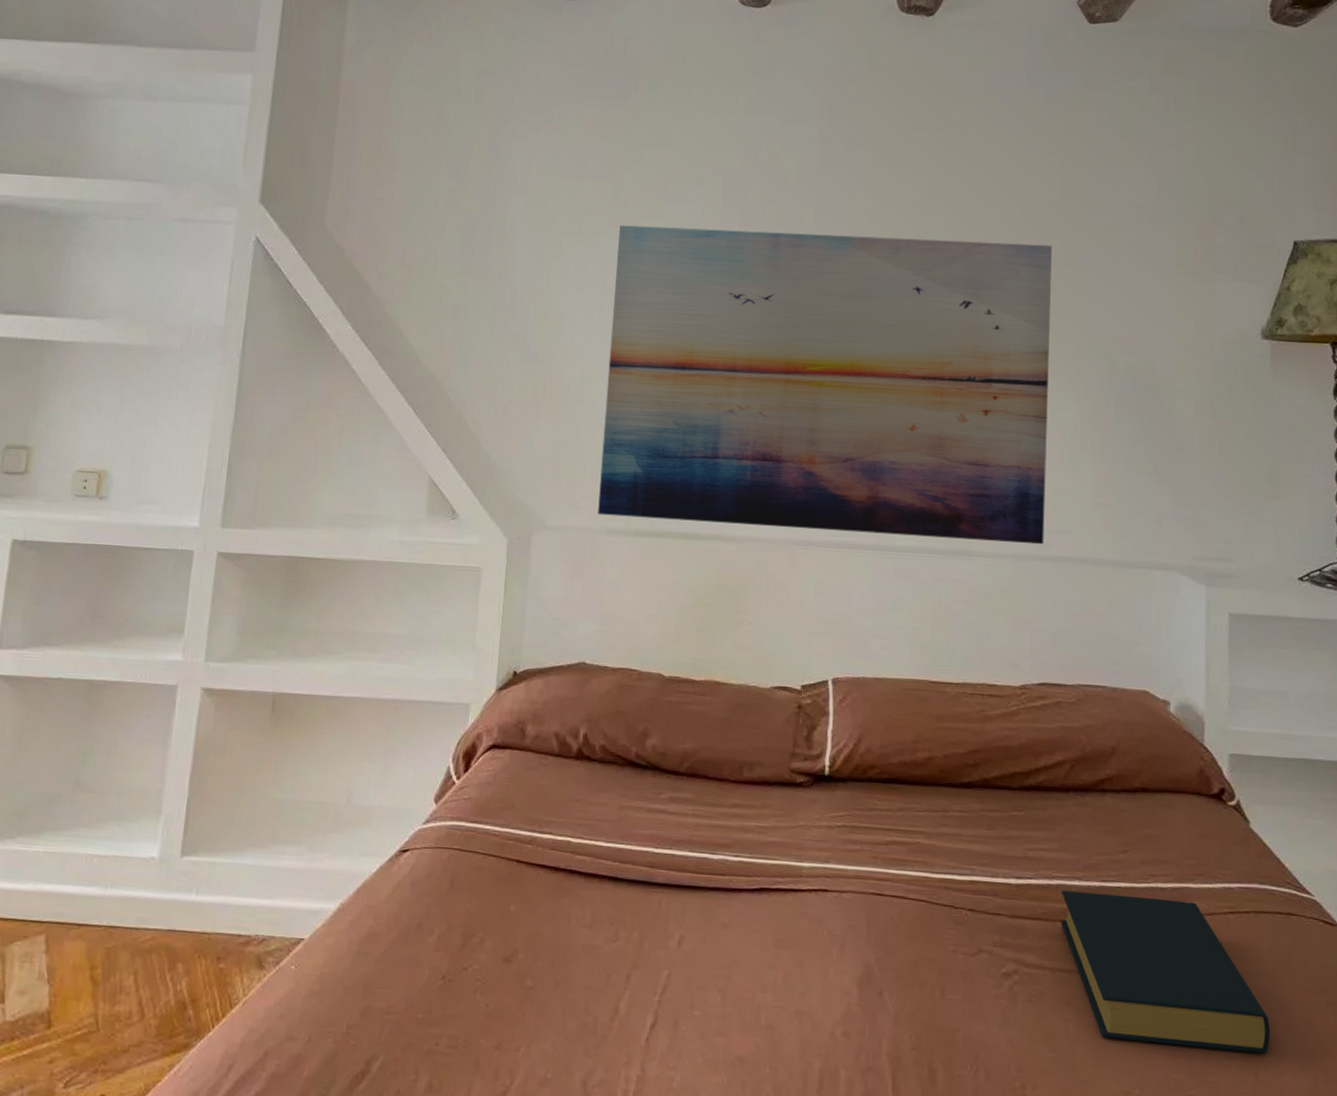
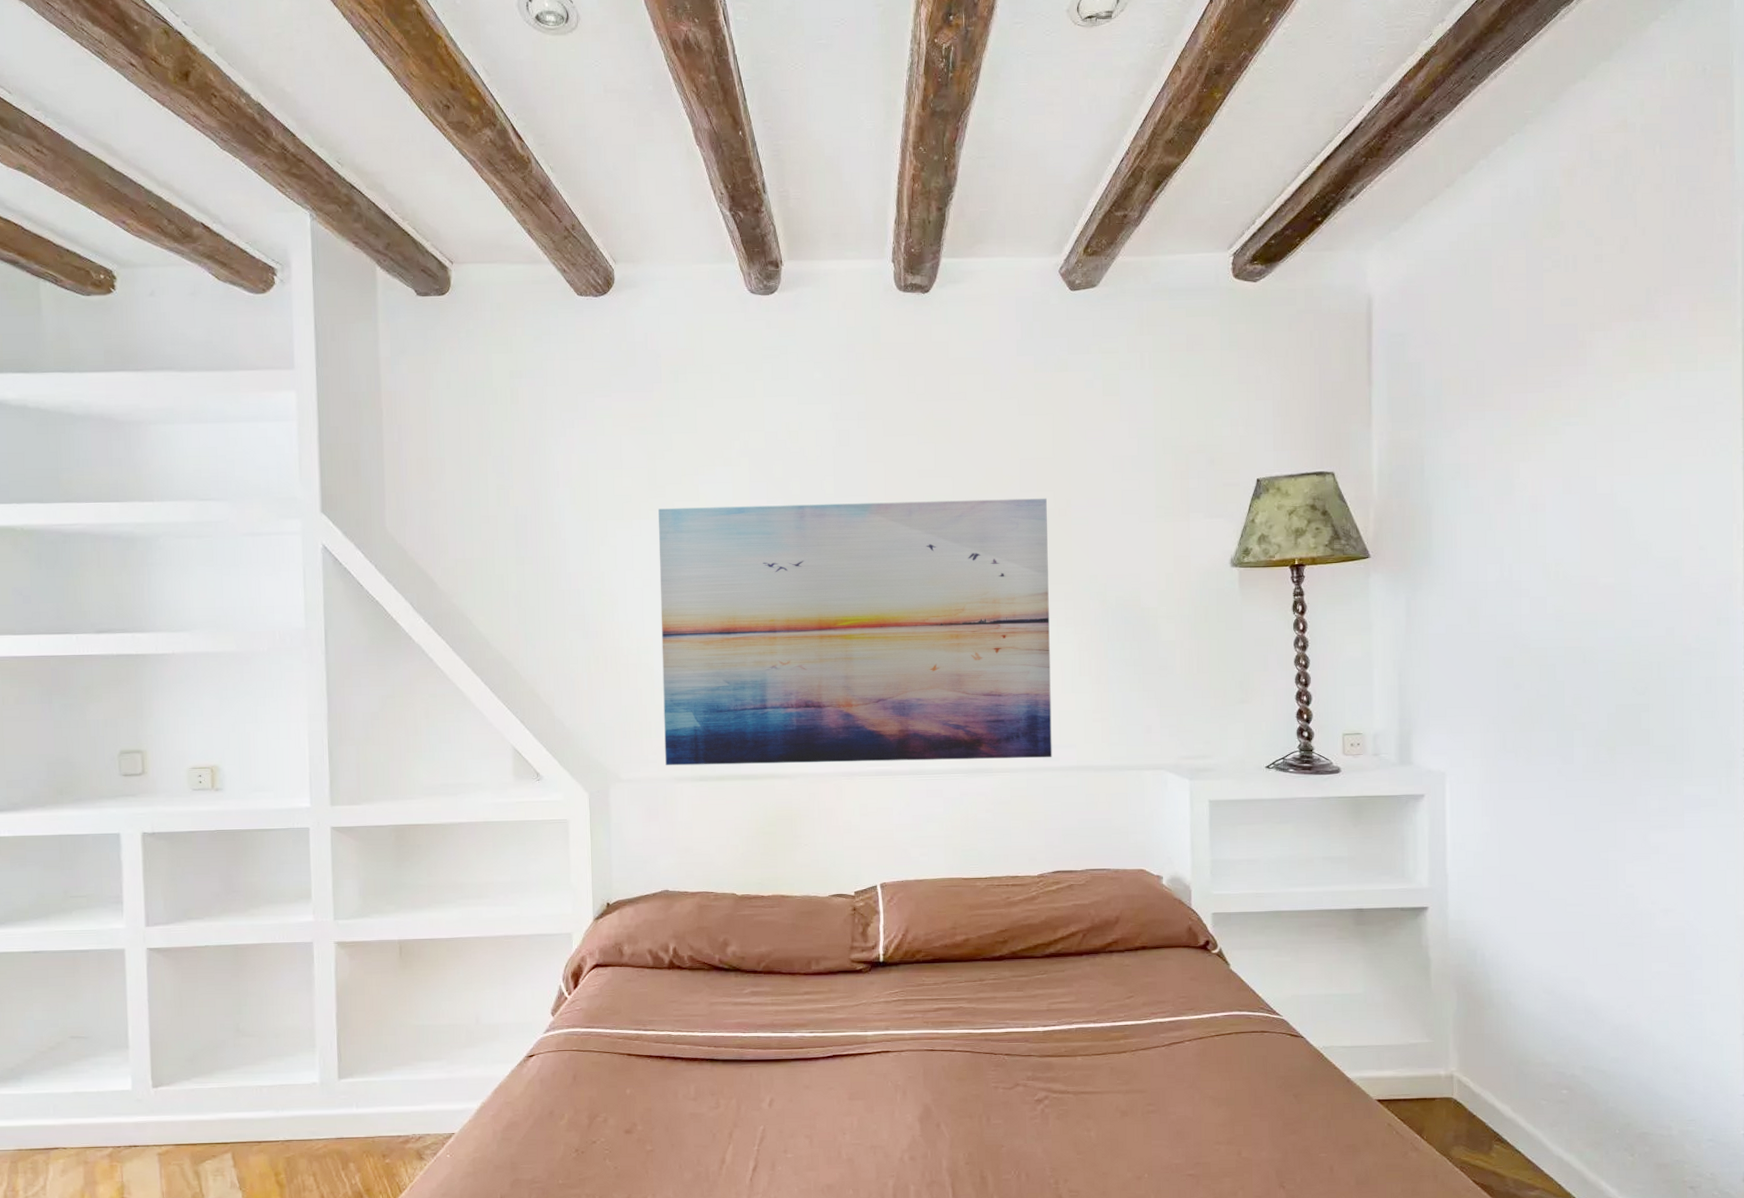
hardback book: present [1060,890,1270,1053] -> none [1079,1030,1250,1139]

